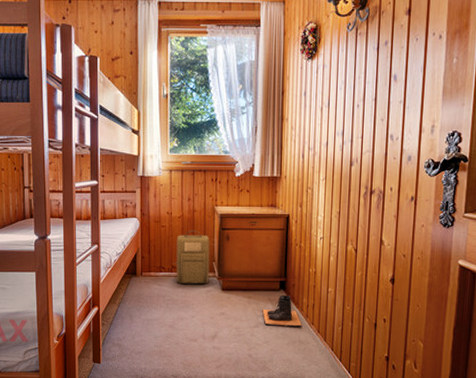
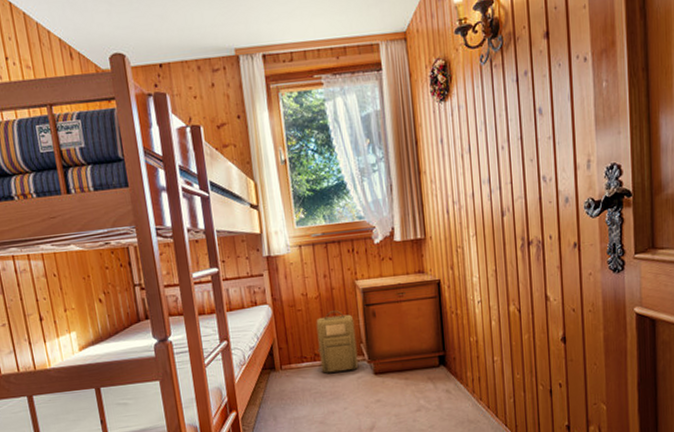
boots: present [262,295,302,327] -> none [422,371,469,408]

